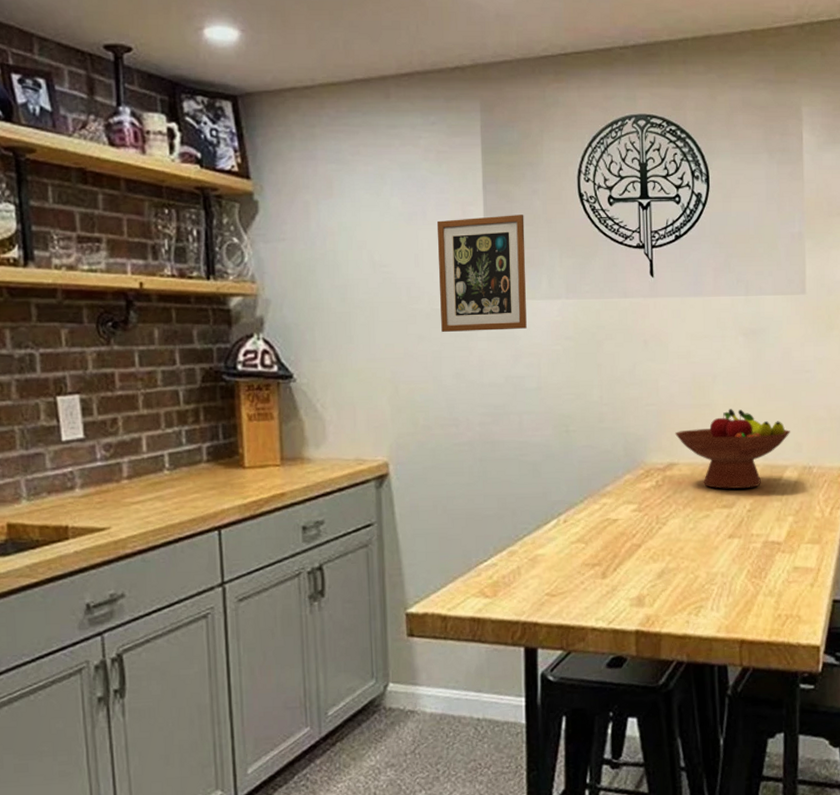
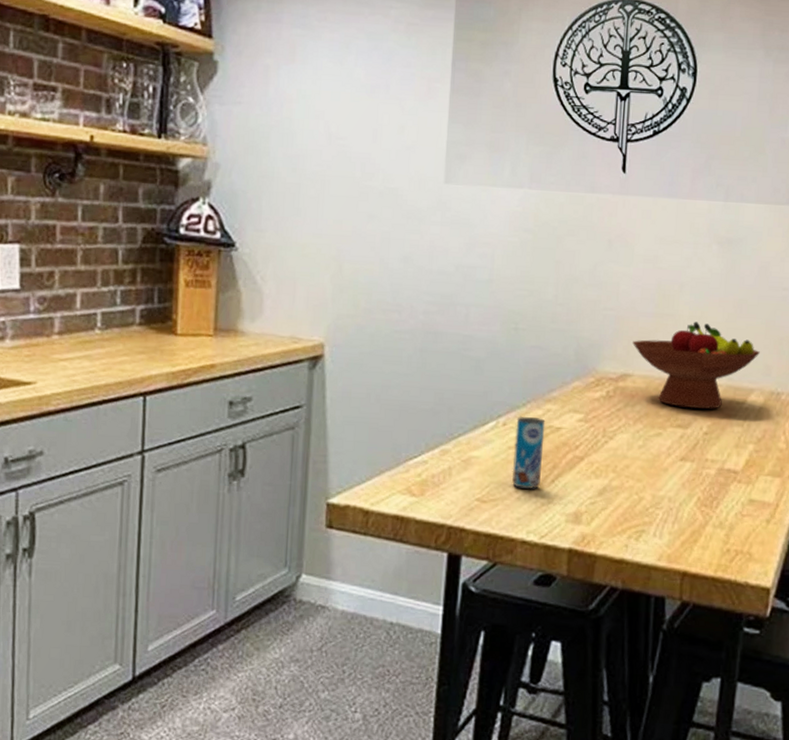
picture frame: present [436,215,527,332] -> none [393,95,493,217]
beverage can: none [576,511,604,580] -> present [511,416,546,490]

